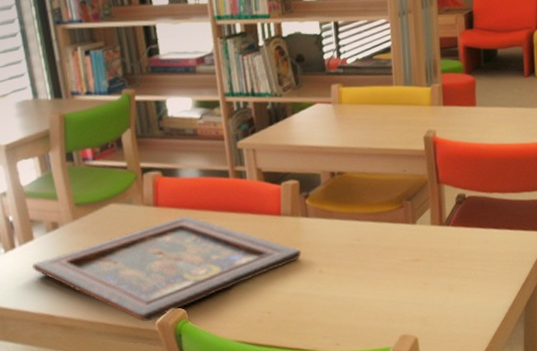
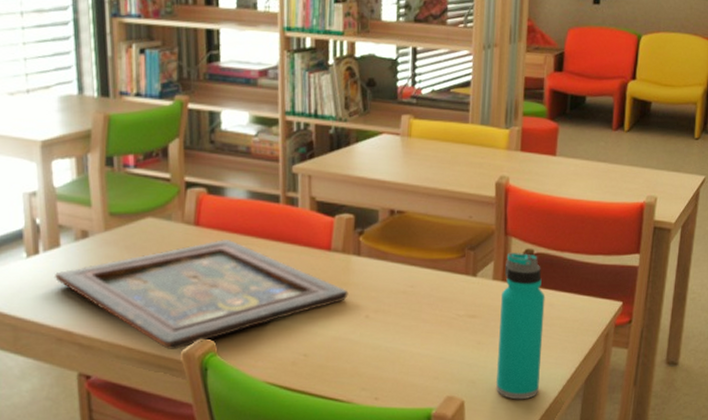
water bottle: none [440,198,484,331] -> present [496,252,546,400]

